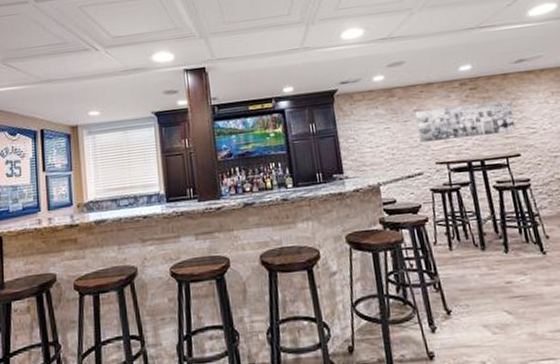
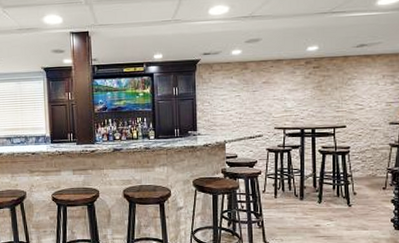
wall art: present [415,99,516,142] -> none [263,79,347,110]

